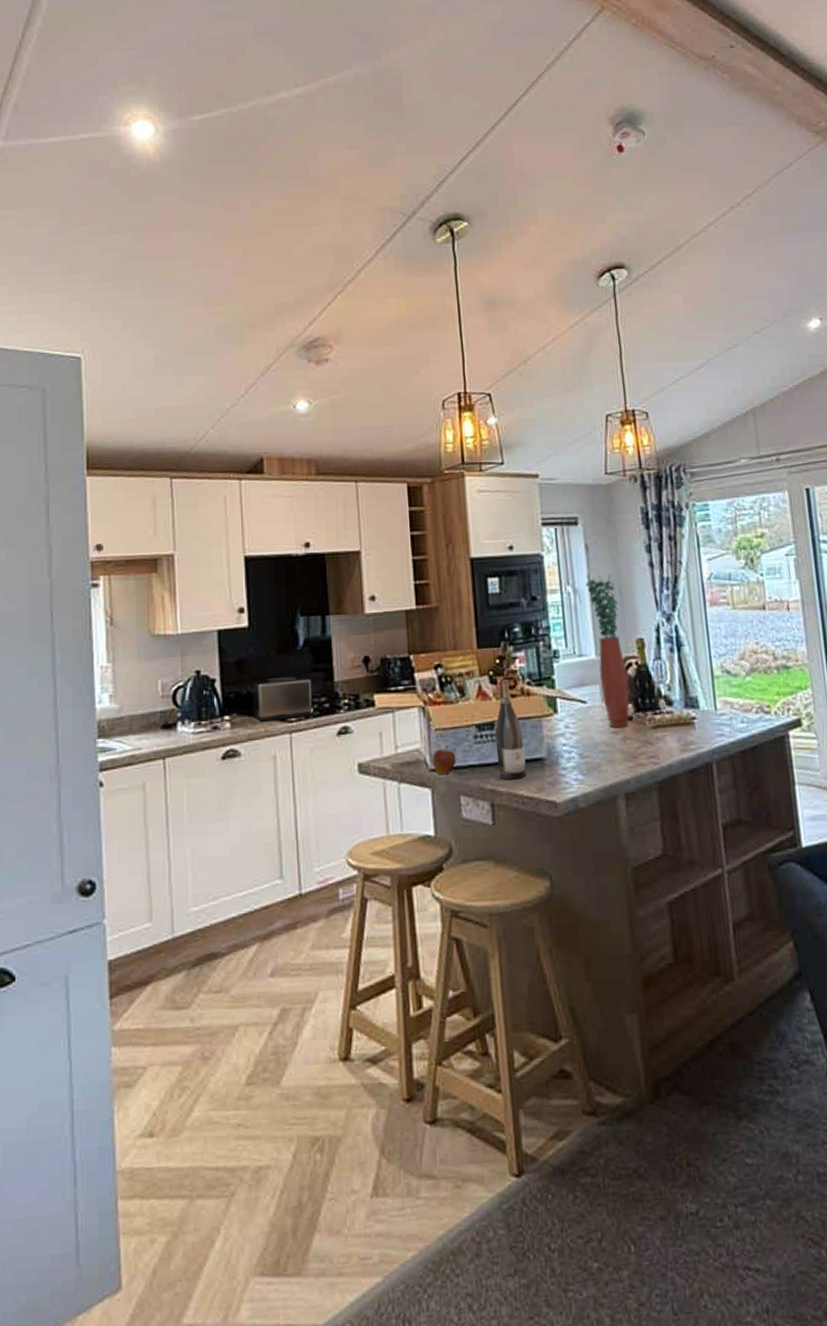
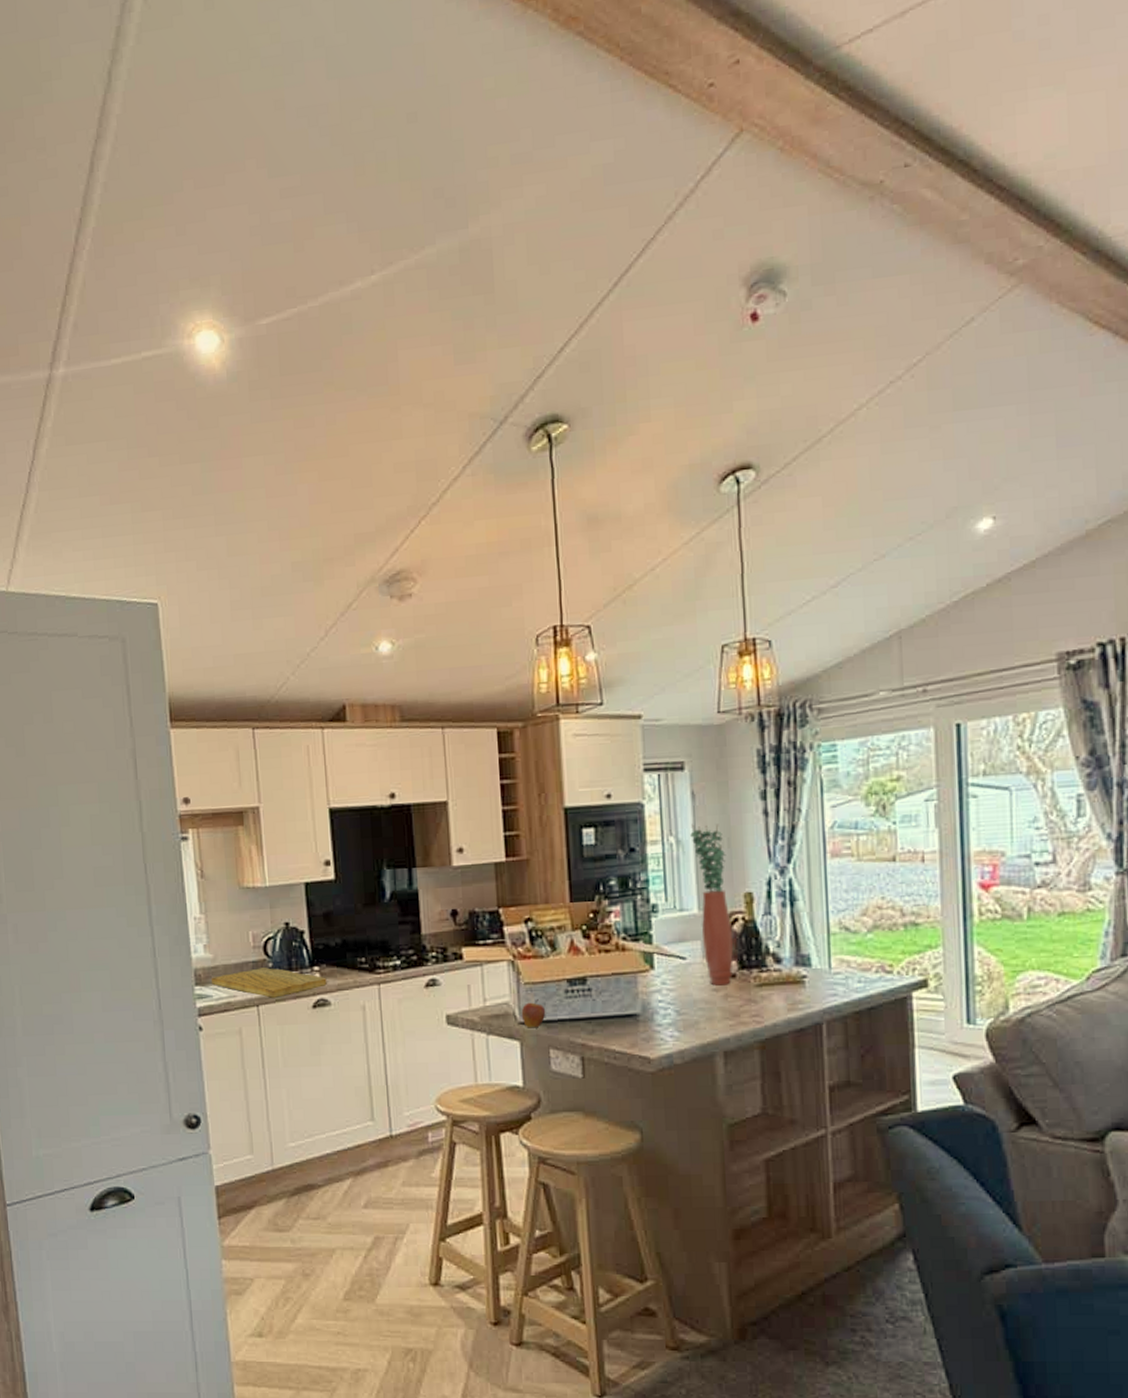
cutting board: none [115,718,237,750] -> present [210,968,327,998]
toaster: present [251,675,313,722] -> none [339,928,401,973]
wine bottle: present [495,679,526,780] -> none [587,934,619,1035]

